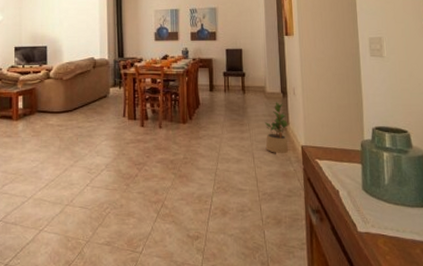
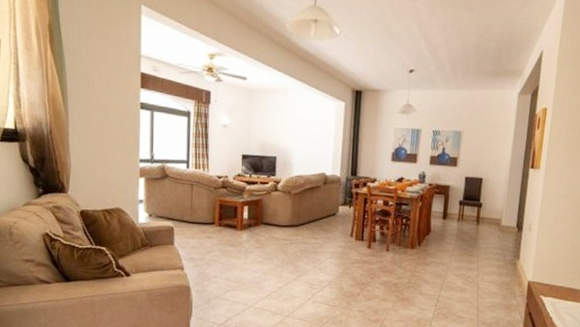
potted plant: present [265,102,291,154] -> none [491,236,522,288]

